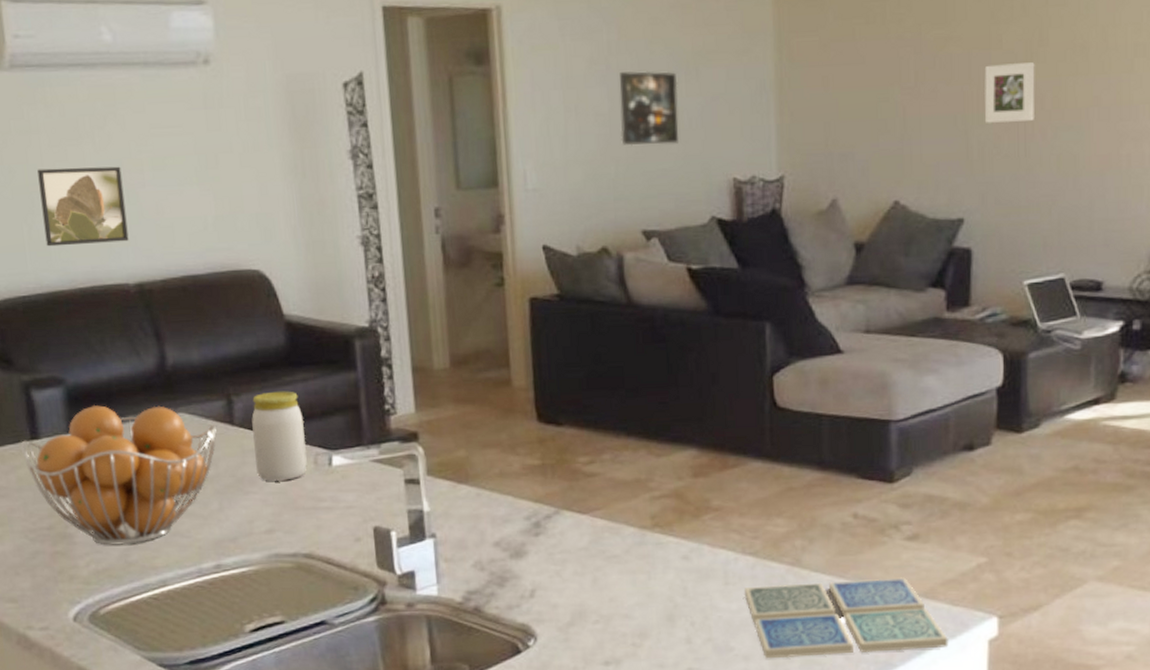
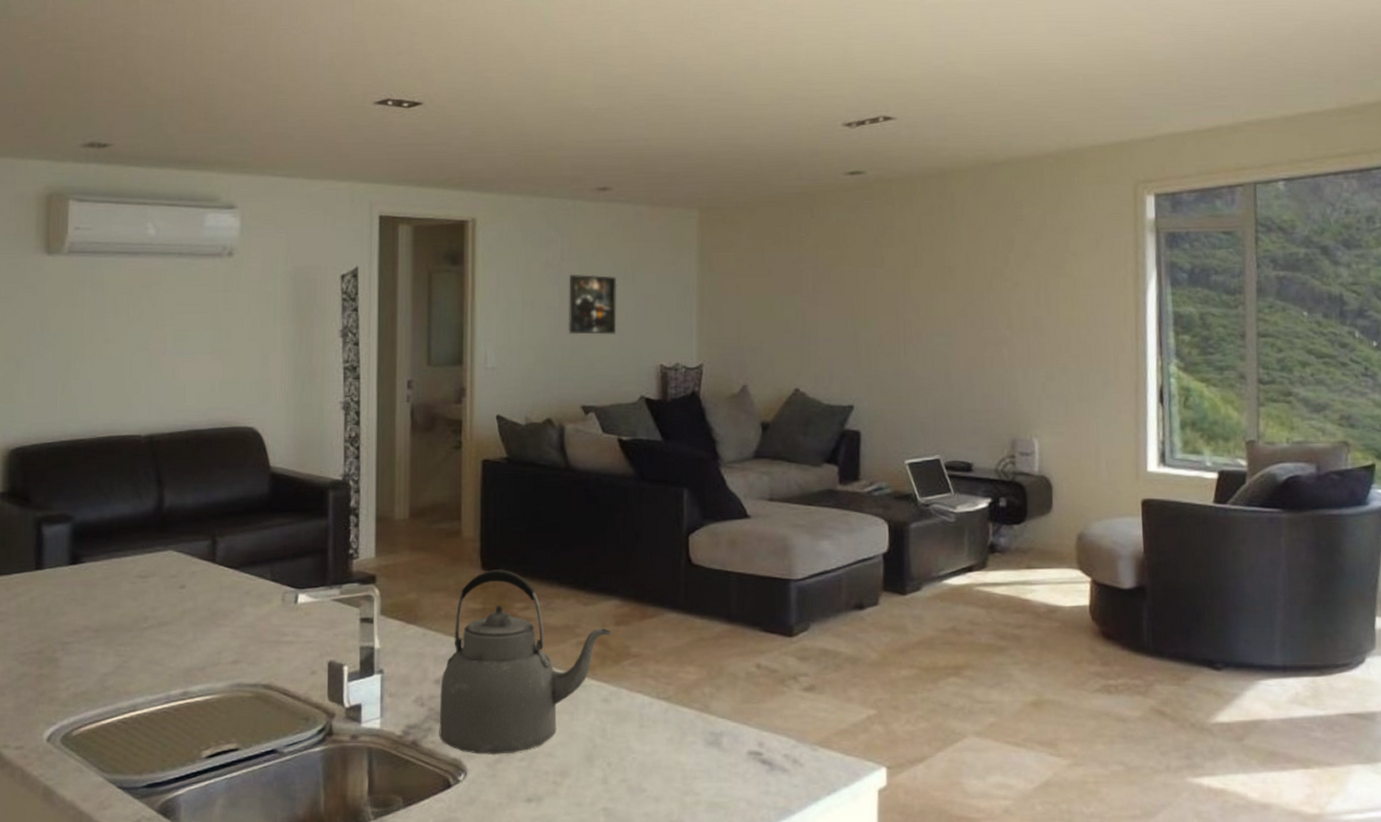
fruit basket: present [20,405,217,545] -> none [25,541,200,670]
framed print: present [37,166,129,247] -> none [75,336,148,401]
jar: present [252,391,307,481] -> none [230,534,276,615]
kettle: none [501,420,689,619] -> present [439,569,611,755]
drink coaster: present [743,577,948,659] -> none [657,726,842,801]
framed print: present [984,62,1035,123] -> none [870,279,912,327]

